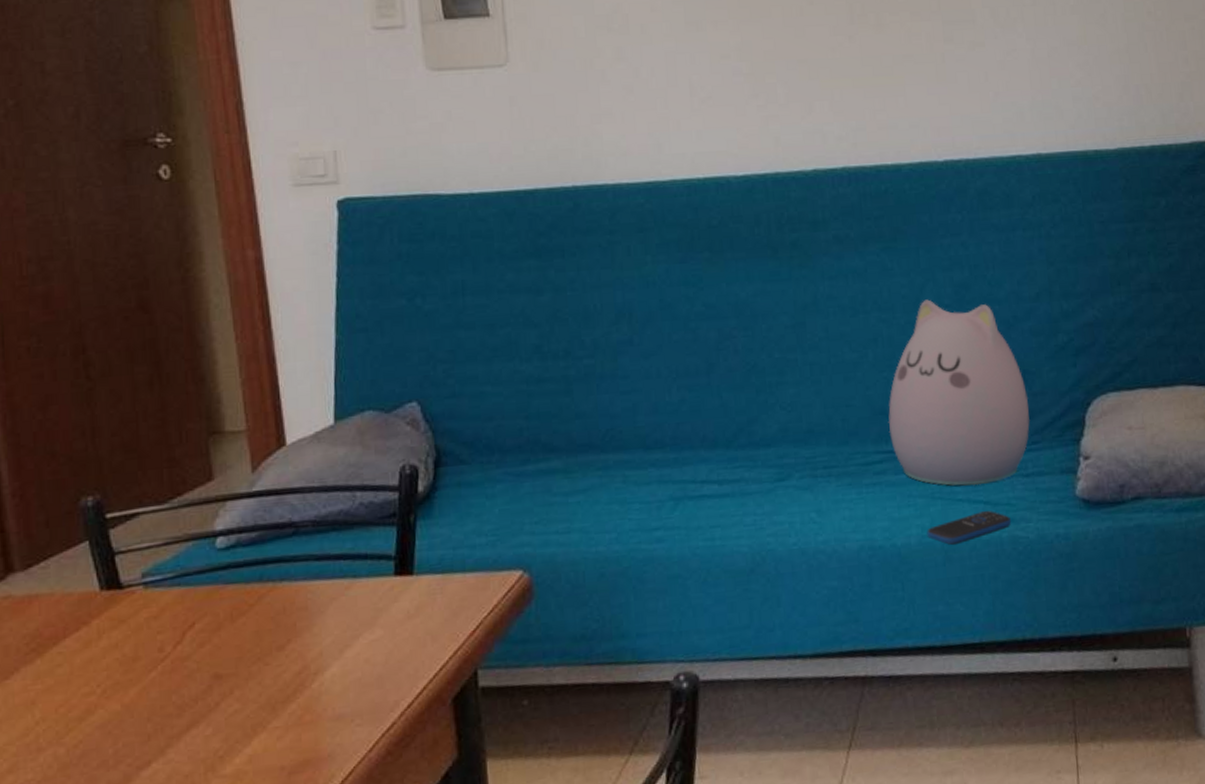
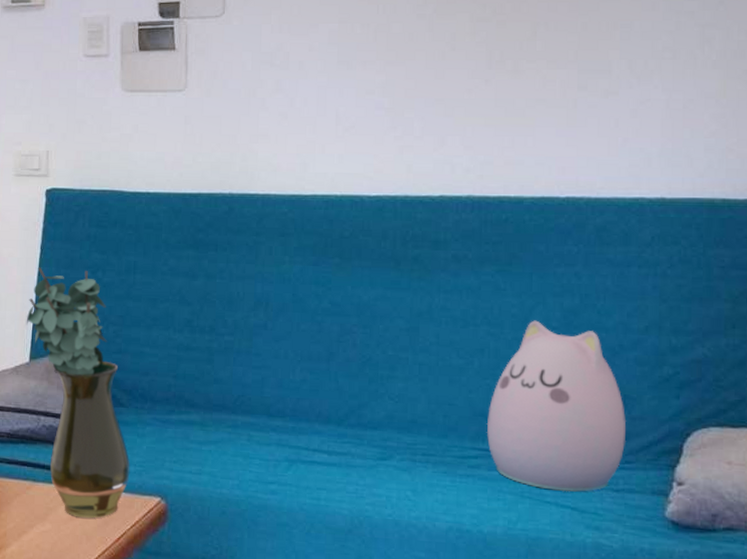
vase: none [324,298,481,614] -> present [26,267,130,518]
mobile phone: present [927,511,1012,546] -> none [513,516,597,542]

